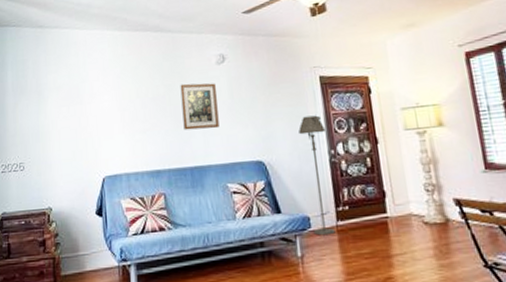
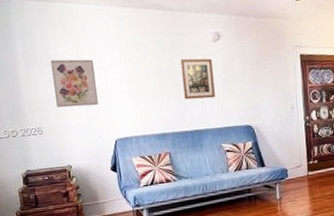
wall art: none [40,86,87,140] -> present [50,59,98,108]
floor lamp: present [299,115,336,236] -> none [281,88,306,183]

